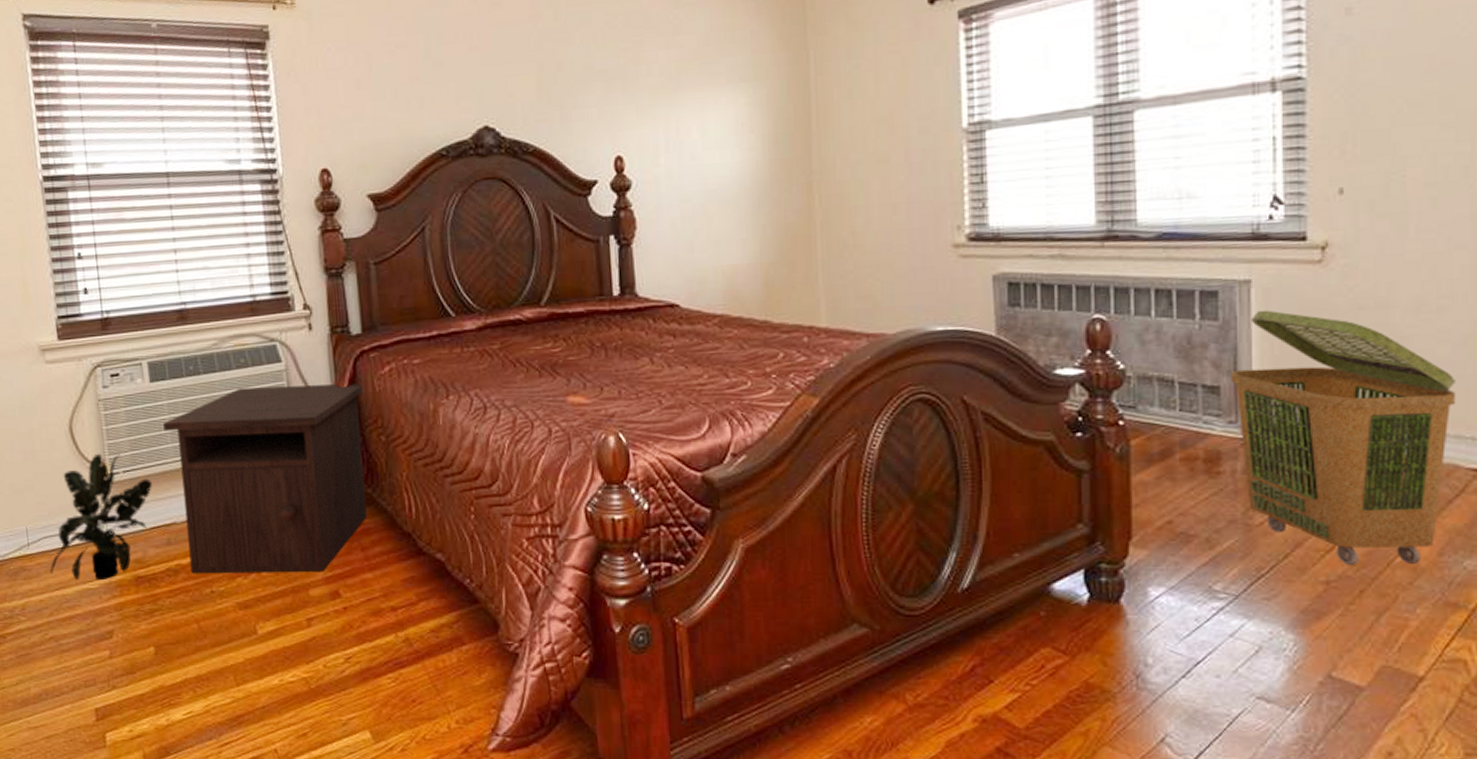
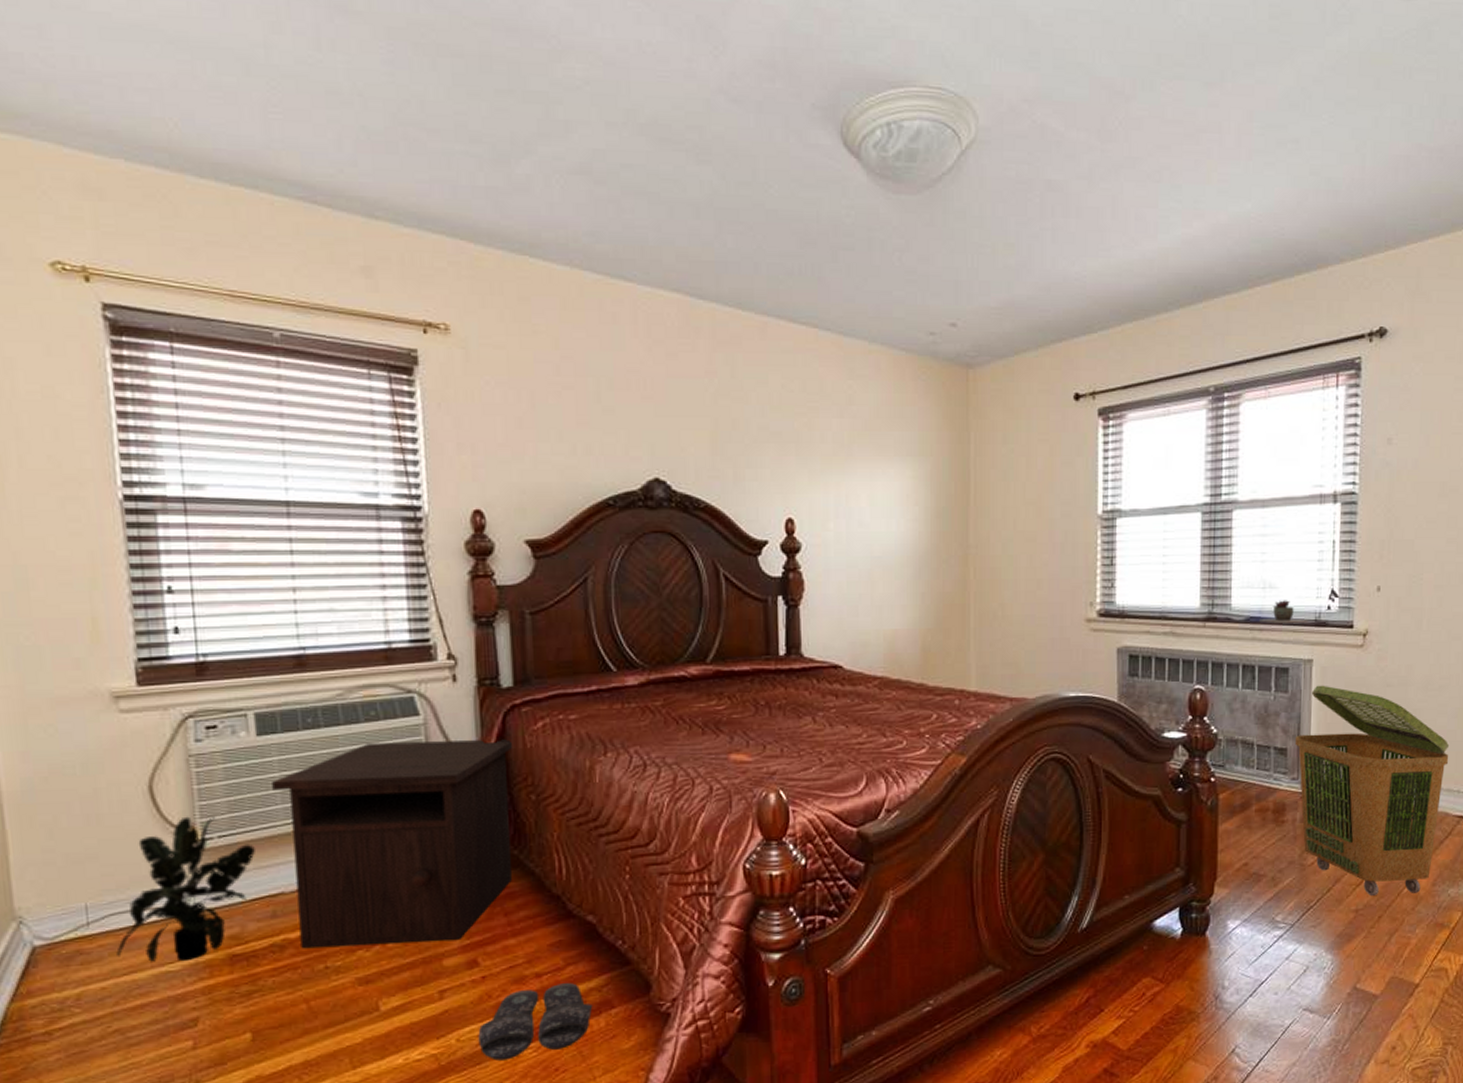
slippers: none [342,617,445,688] -> present [478,982,593,1061]
succulent plant: none [1175,211,1242,240] -> present [1259,600,1308,624]

